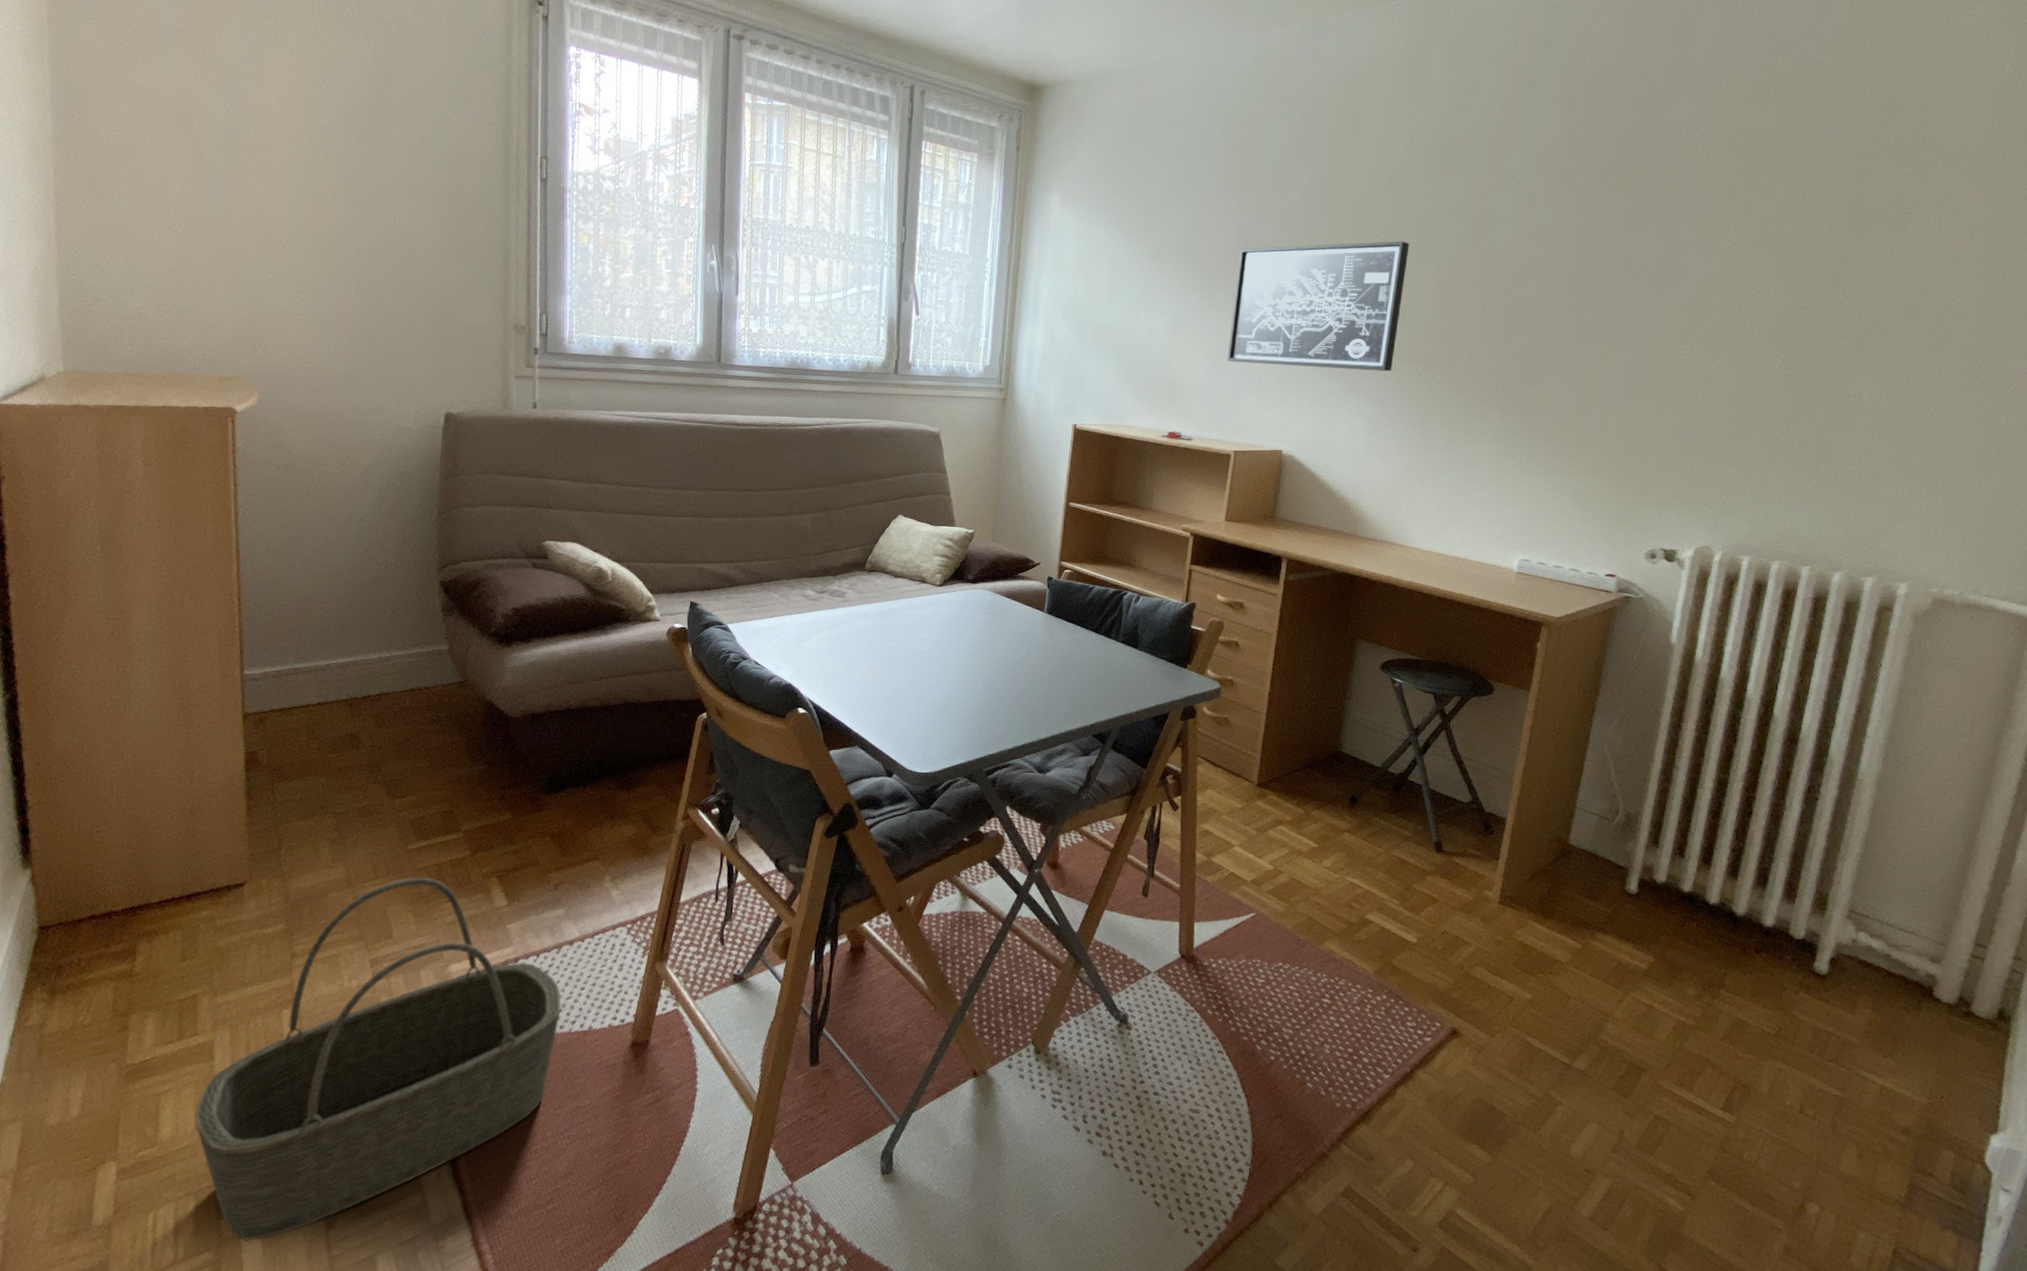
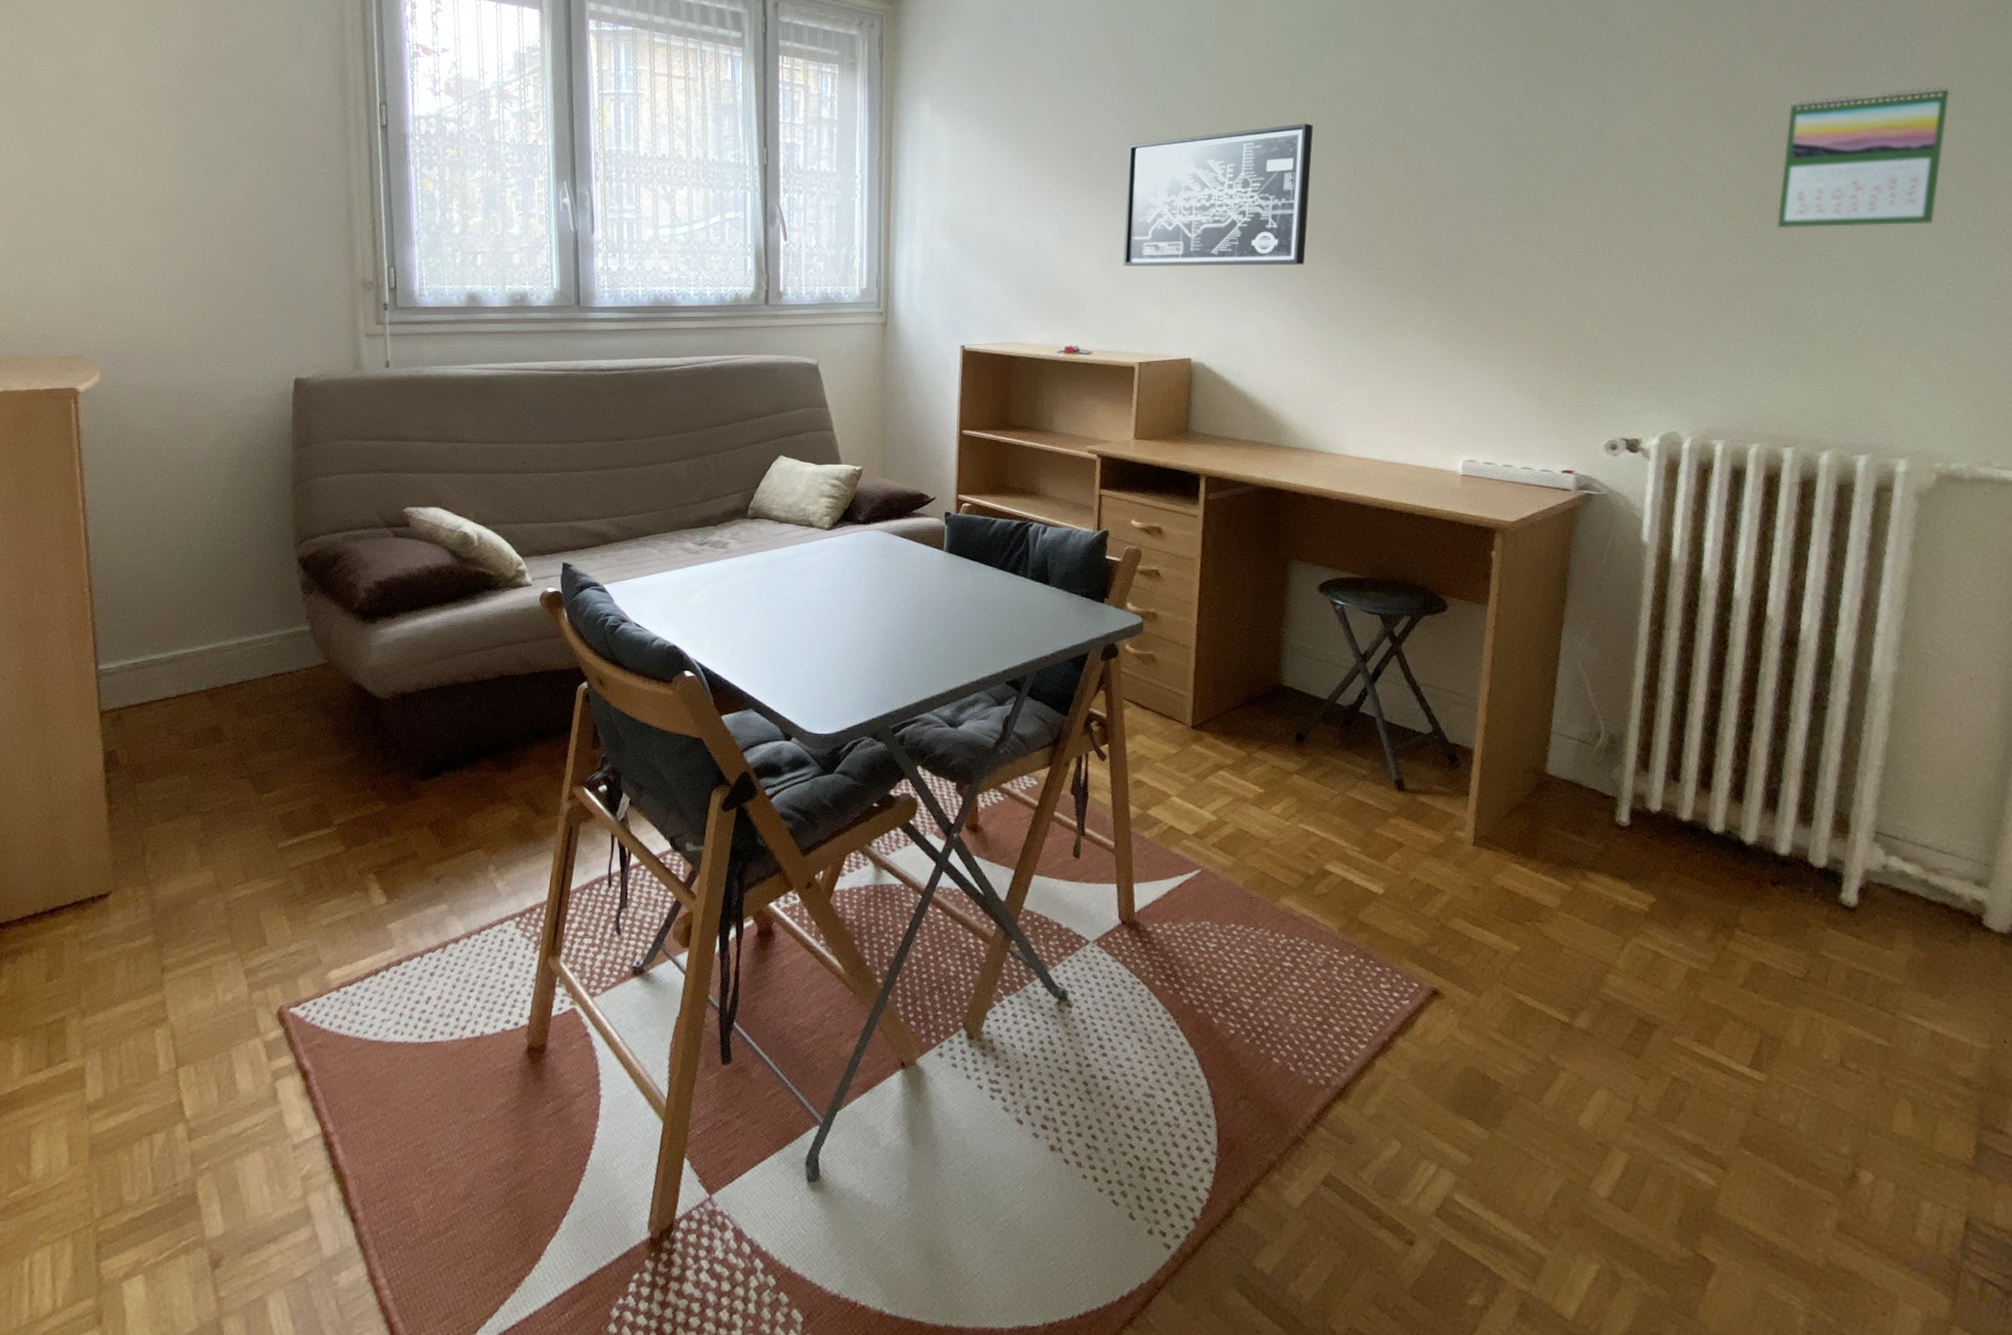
basket: present [194,877,562,1241] -> none [67,877,450,1285]
calendar: none [1814,249,1977,374] -> present [1777,86,1950,229]

